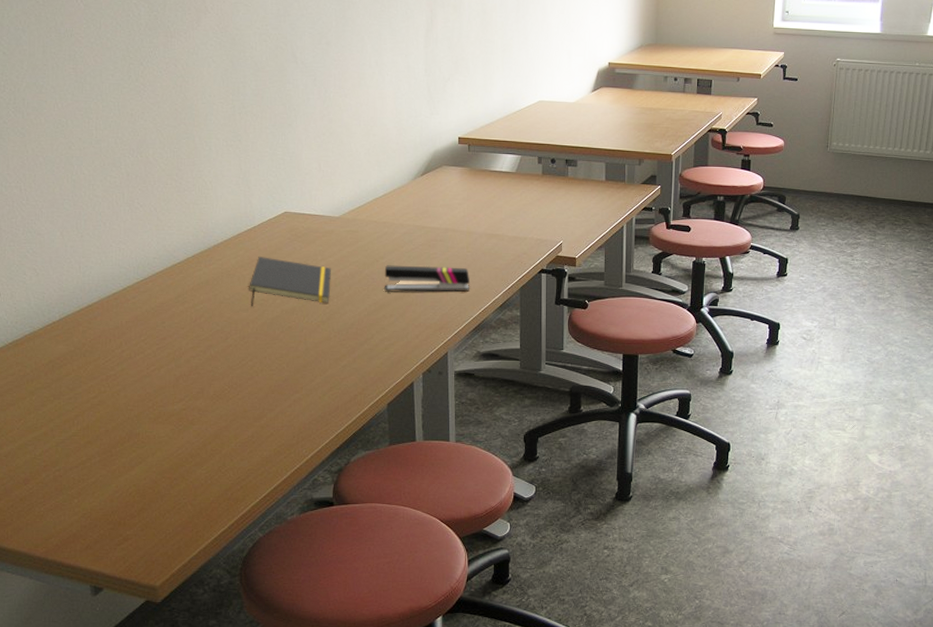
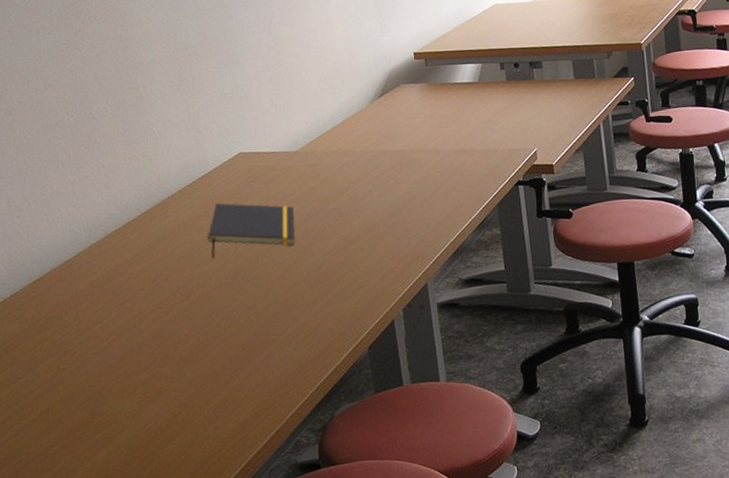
stapler: present [384,265,471,293] -> none [350,190,444,225]

